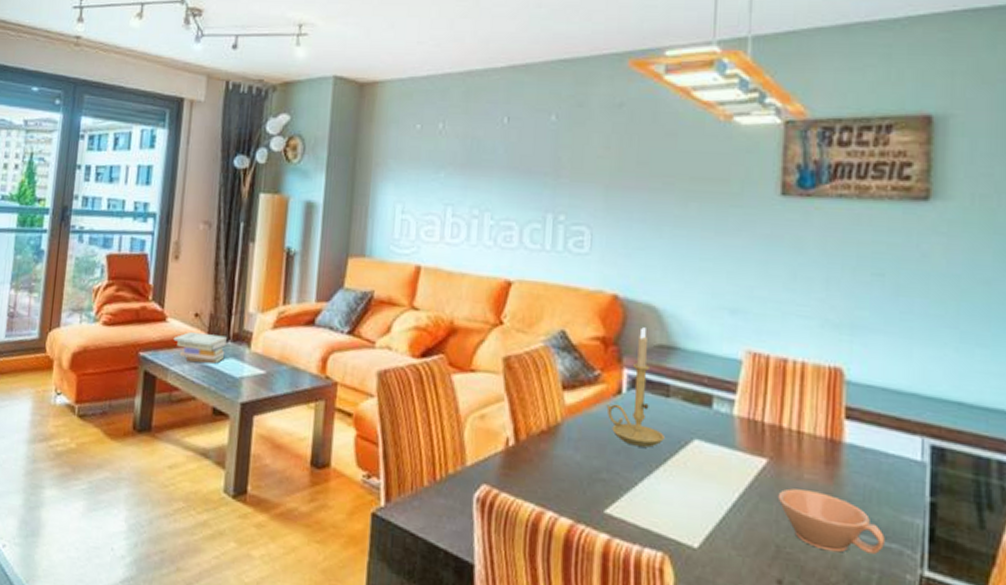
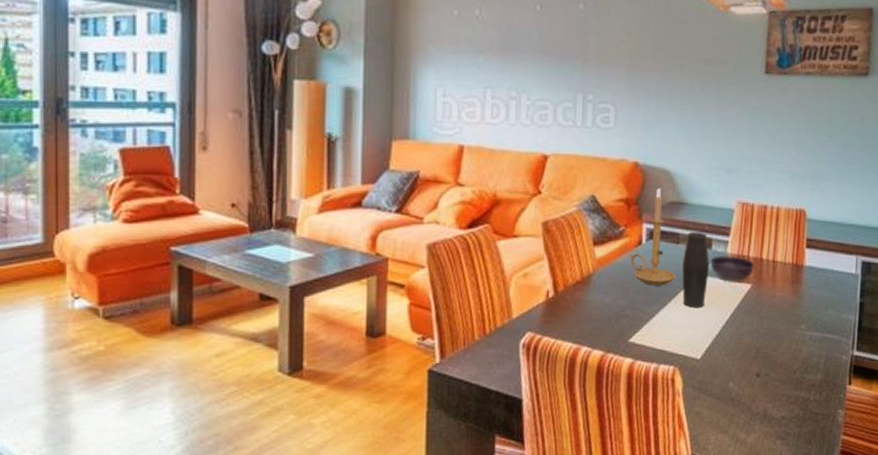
books: present [173,331,228,365] -> none [209,222,270,253]
vase: none [673,384,709,482] -> present [682,232,709,308]
bowl: none [709,417,773,453] -> present [709,255,756,281]
cup: present [777,488,886,554] -> none [758,305,831,347]

